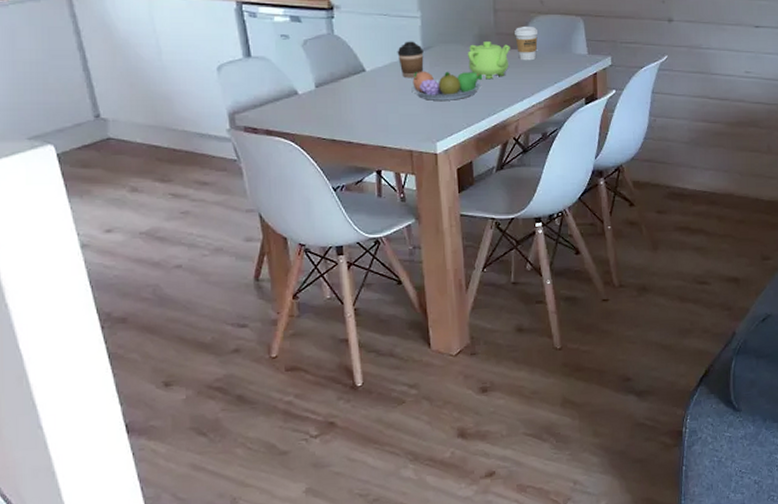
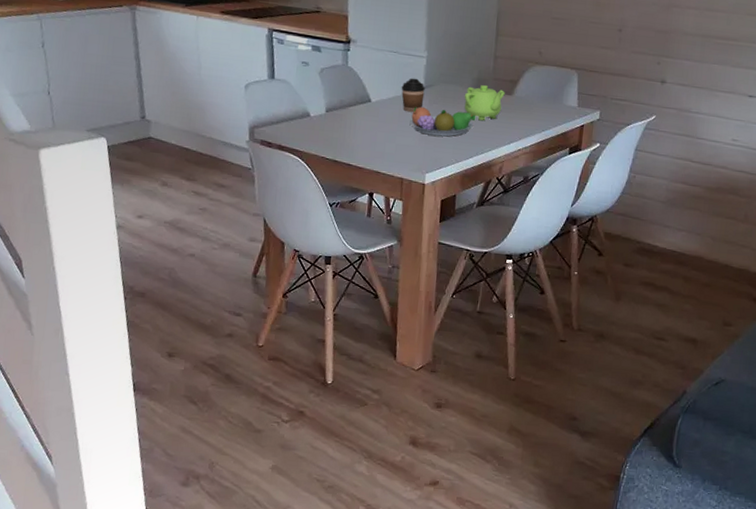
coffee cup: present [515,26,538,61] -> none [510,74,533,108]

